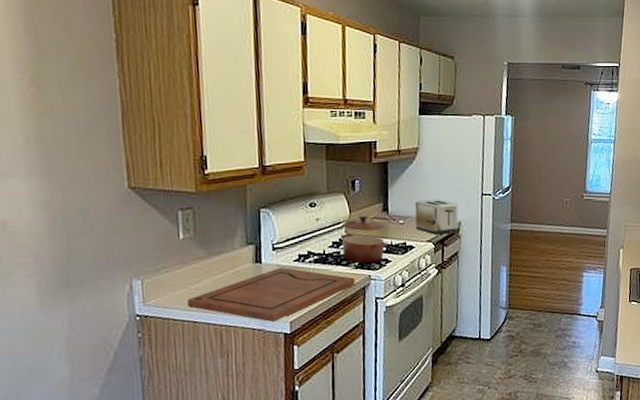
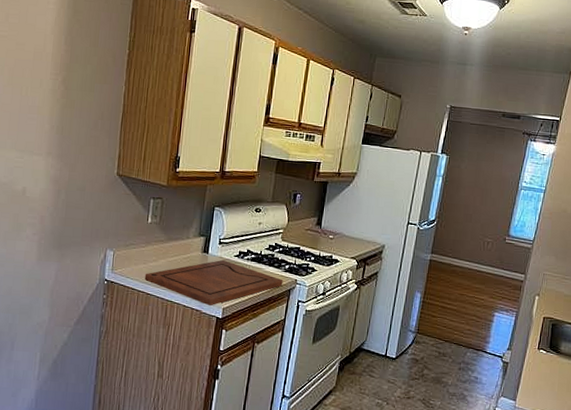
saucepan: present [340,215,387,265] -> none [276,226,316,270]
toaster: present [414,199,459,235] -> none [343,220,384,254]

